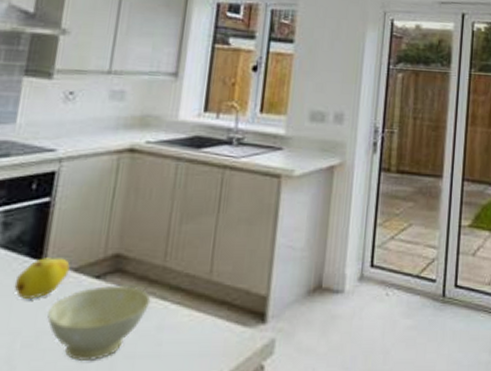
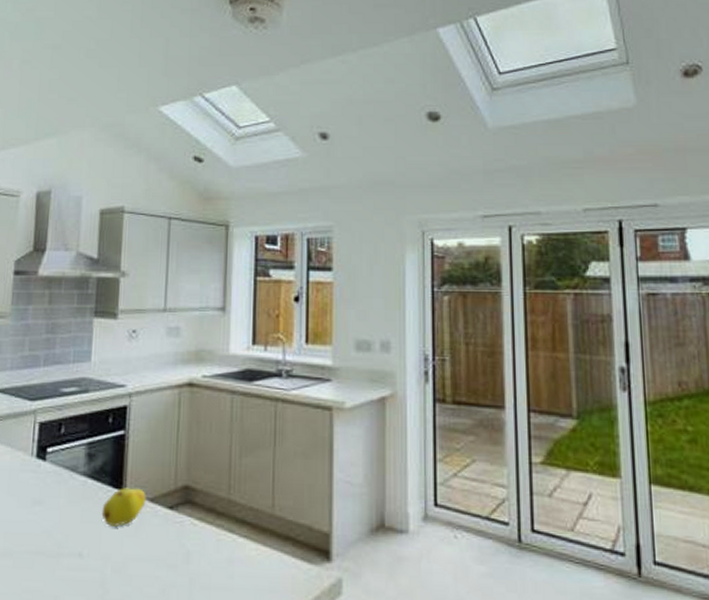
bowl: present [47,285,151,362] -> none [131,515,220,590]

